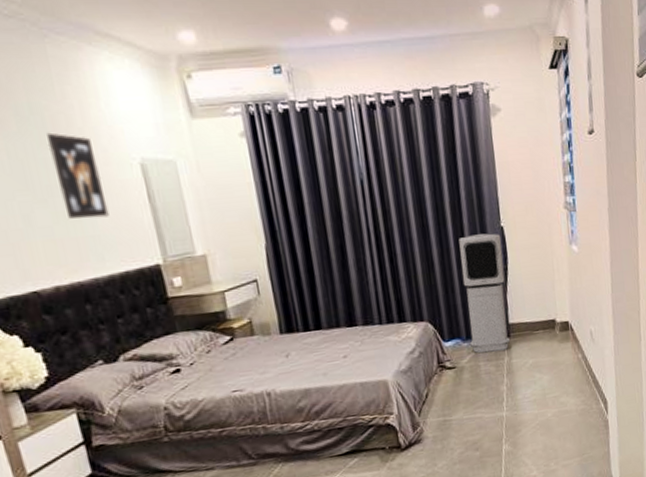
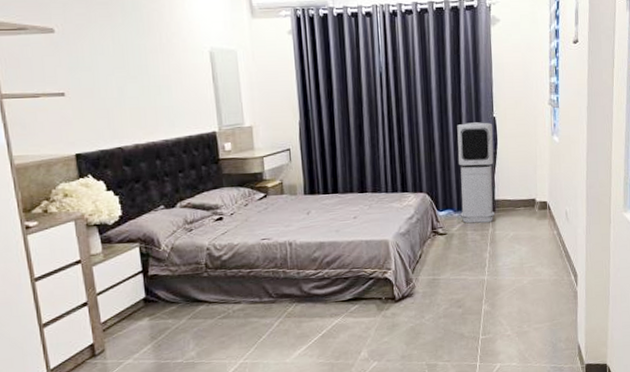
wall art: present [47,132,110,219] -> none [142,25,182,93]

